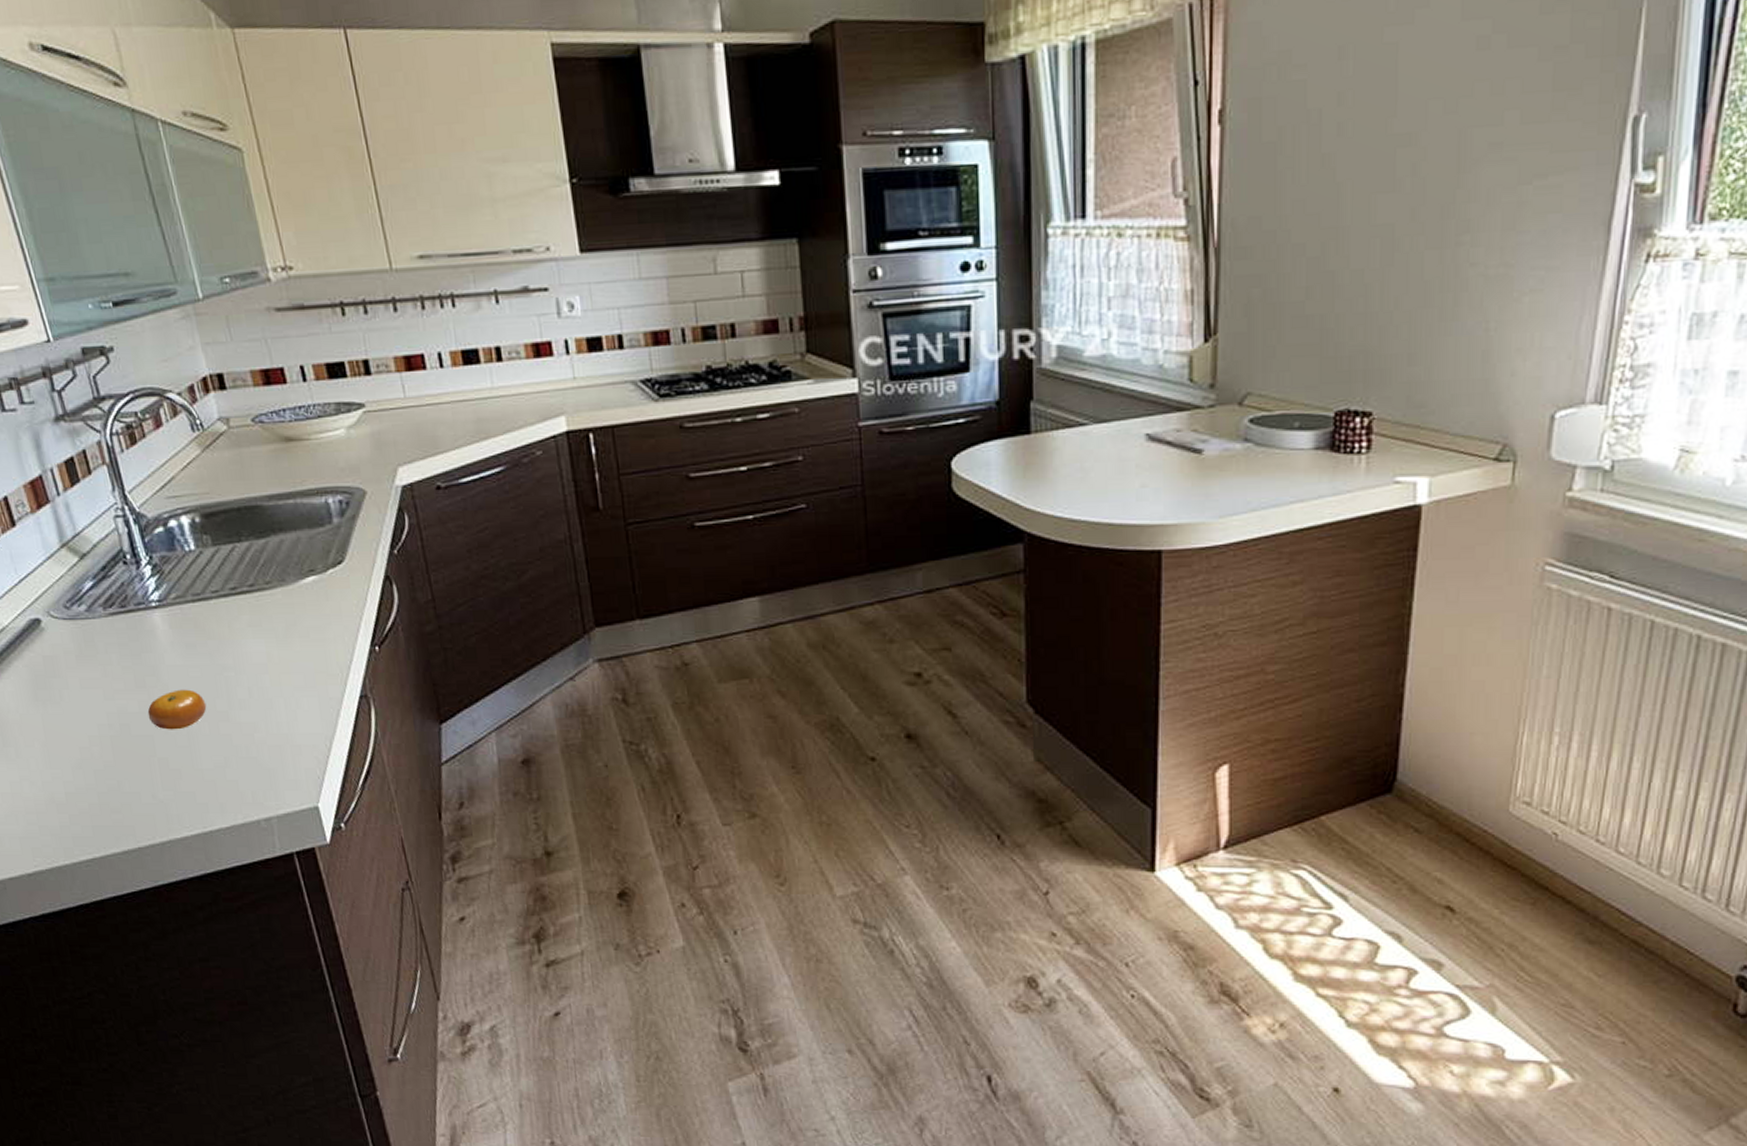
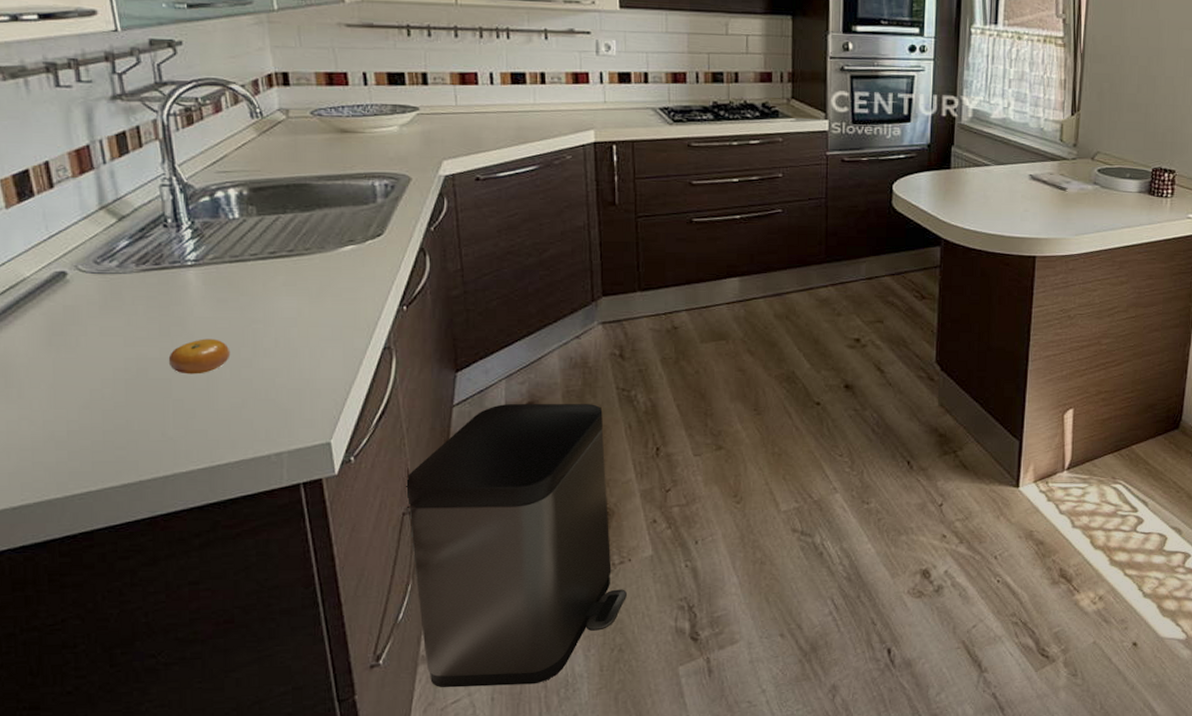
pedal bin: none [399,760,659,1092] -> present [405,403,627,688]

